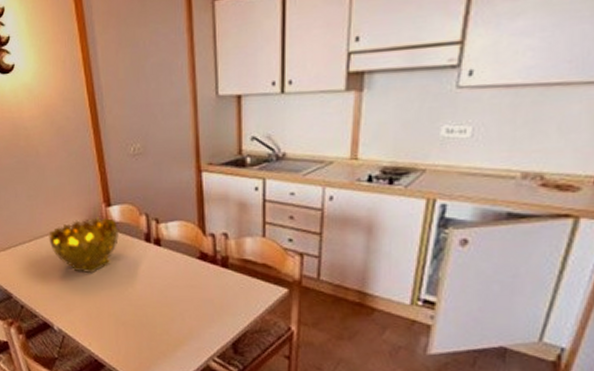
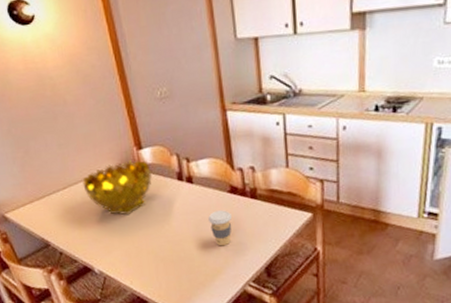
coffee cup: none [174,277,199,316] -> present [208,210,232,246]

